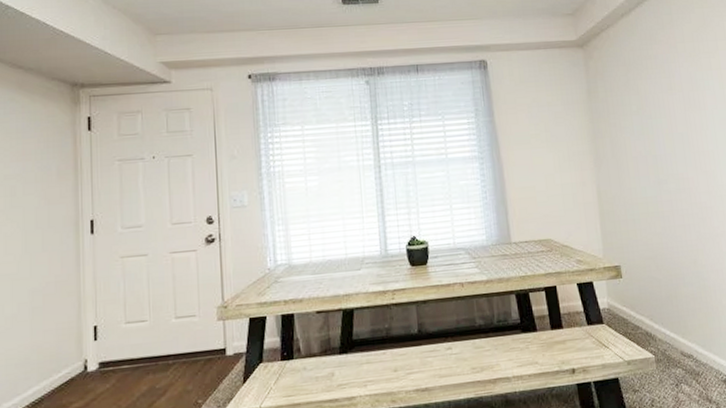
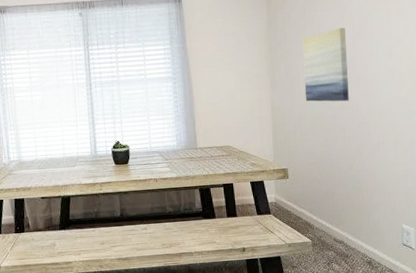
wall art: none [628,98,686,184] -> present [303,28,349,102]

